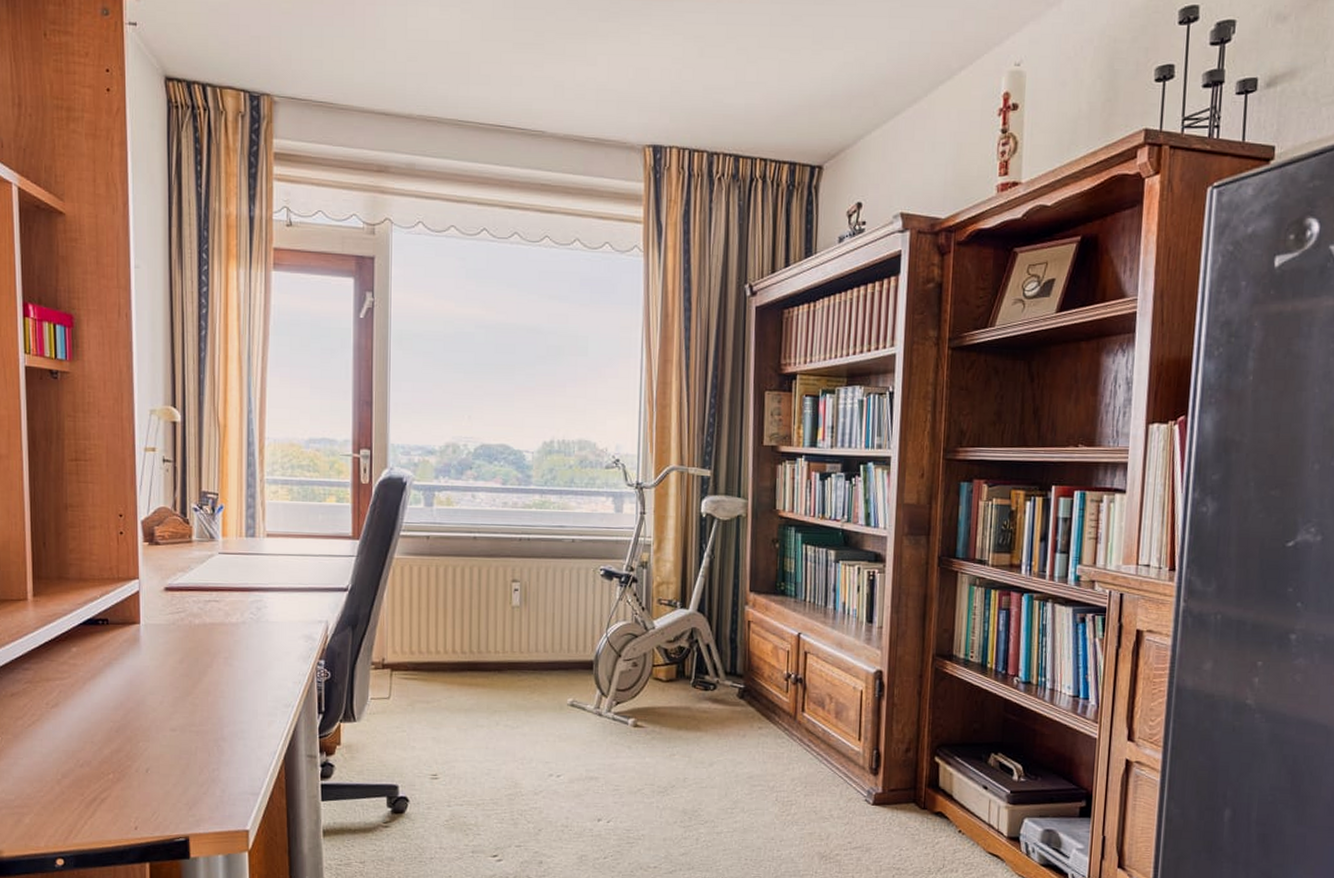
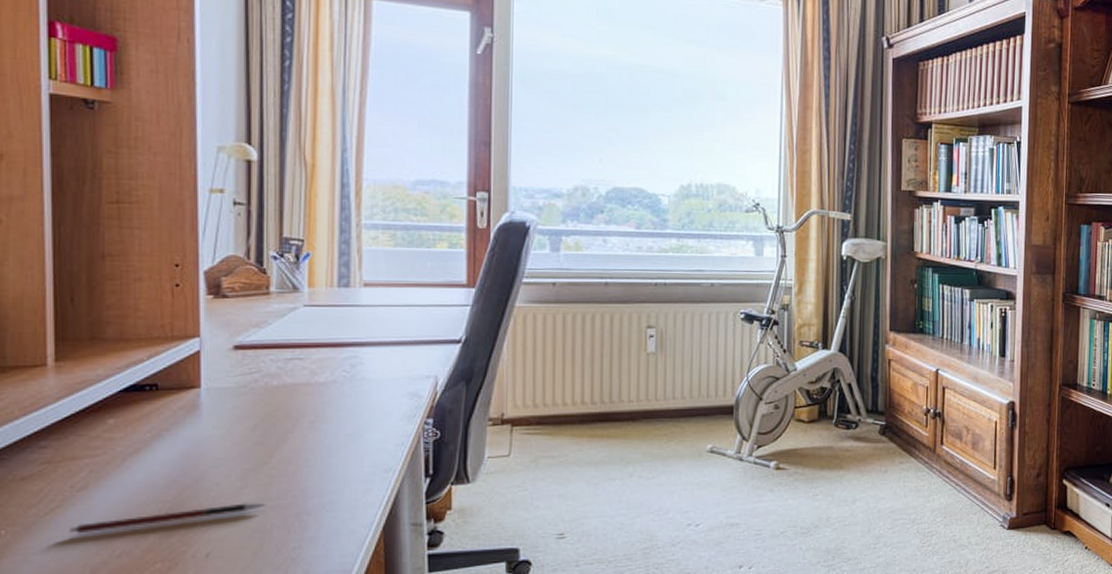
pen: none [46,727,191,744] -> present [70,502,266,534]

